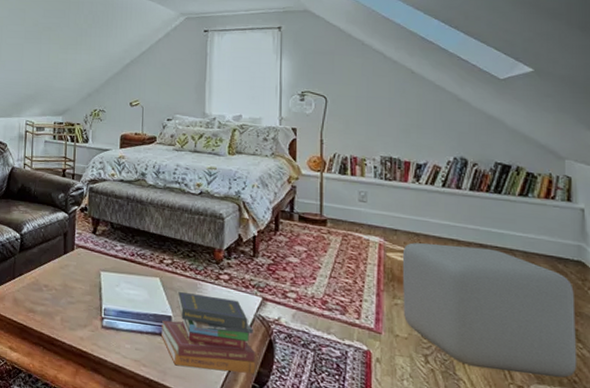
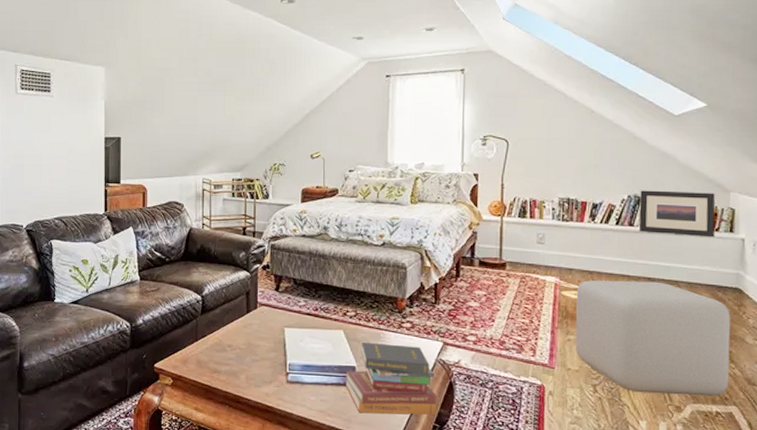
picture frame: none [467,153,550,206] -> present [639,190,716,238]

